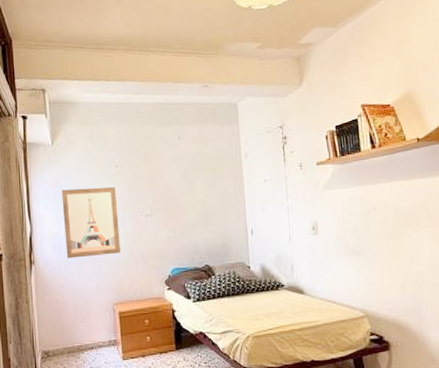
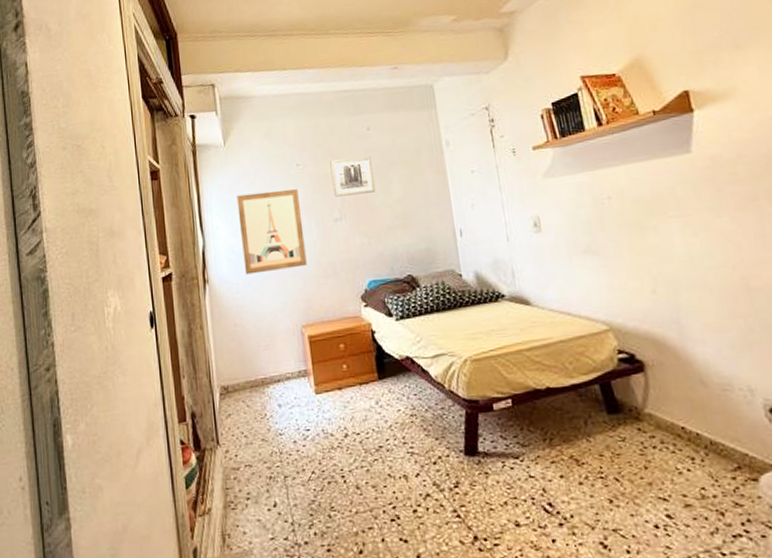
wall art: none [144,162,183,196] -> present [330,156,376,197]

